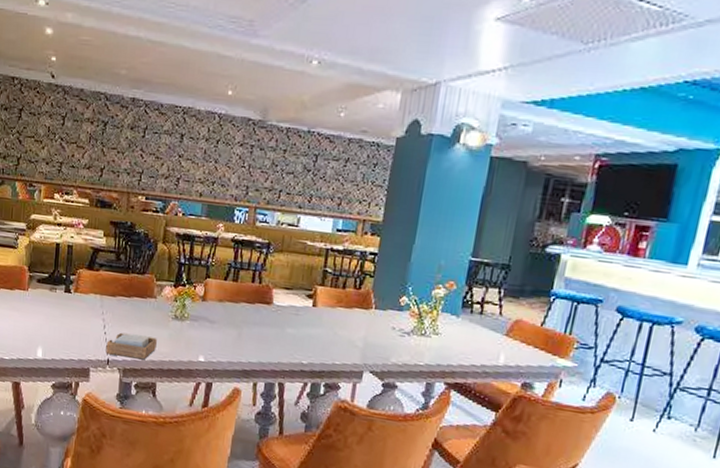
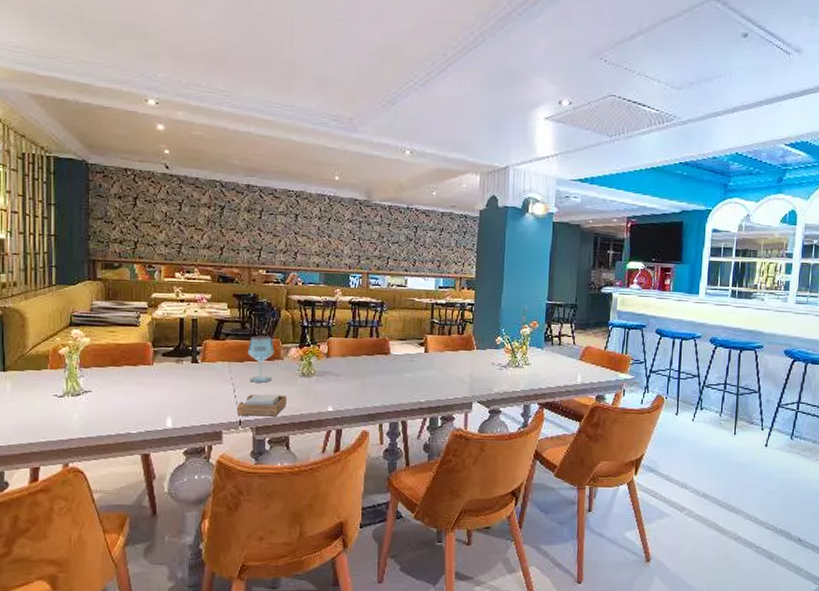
wine glass: none [120,269,148,322] -> present [248,336,275,383]

